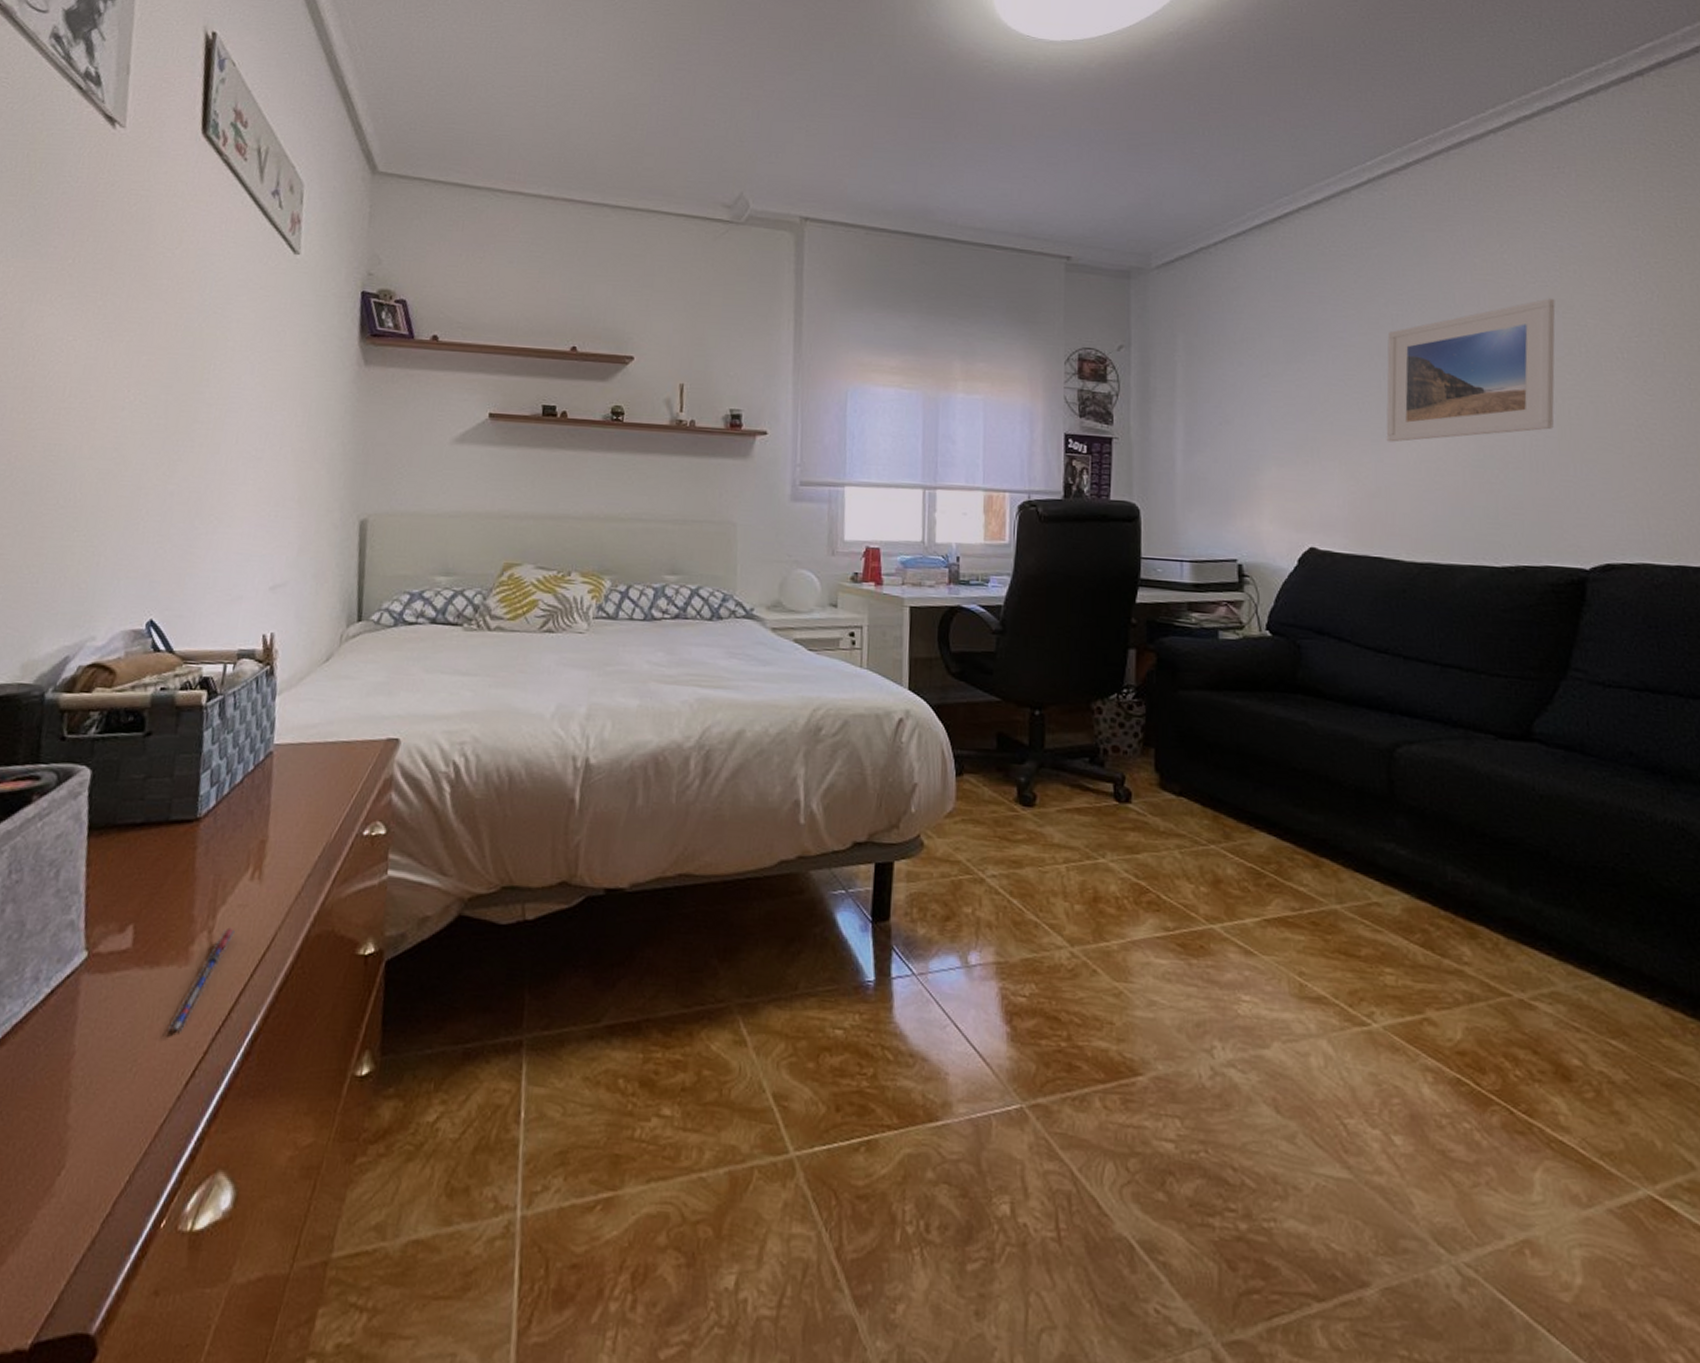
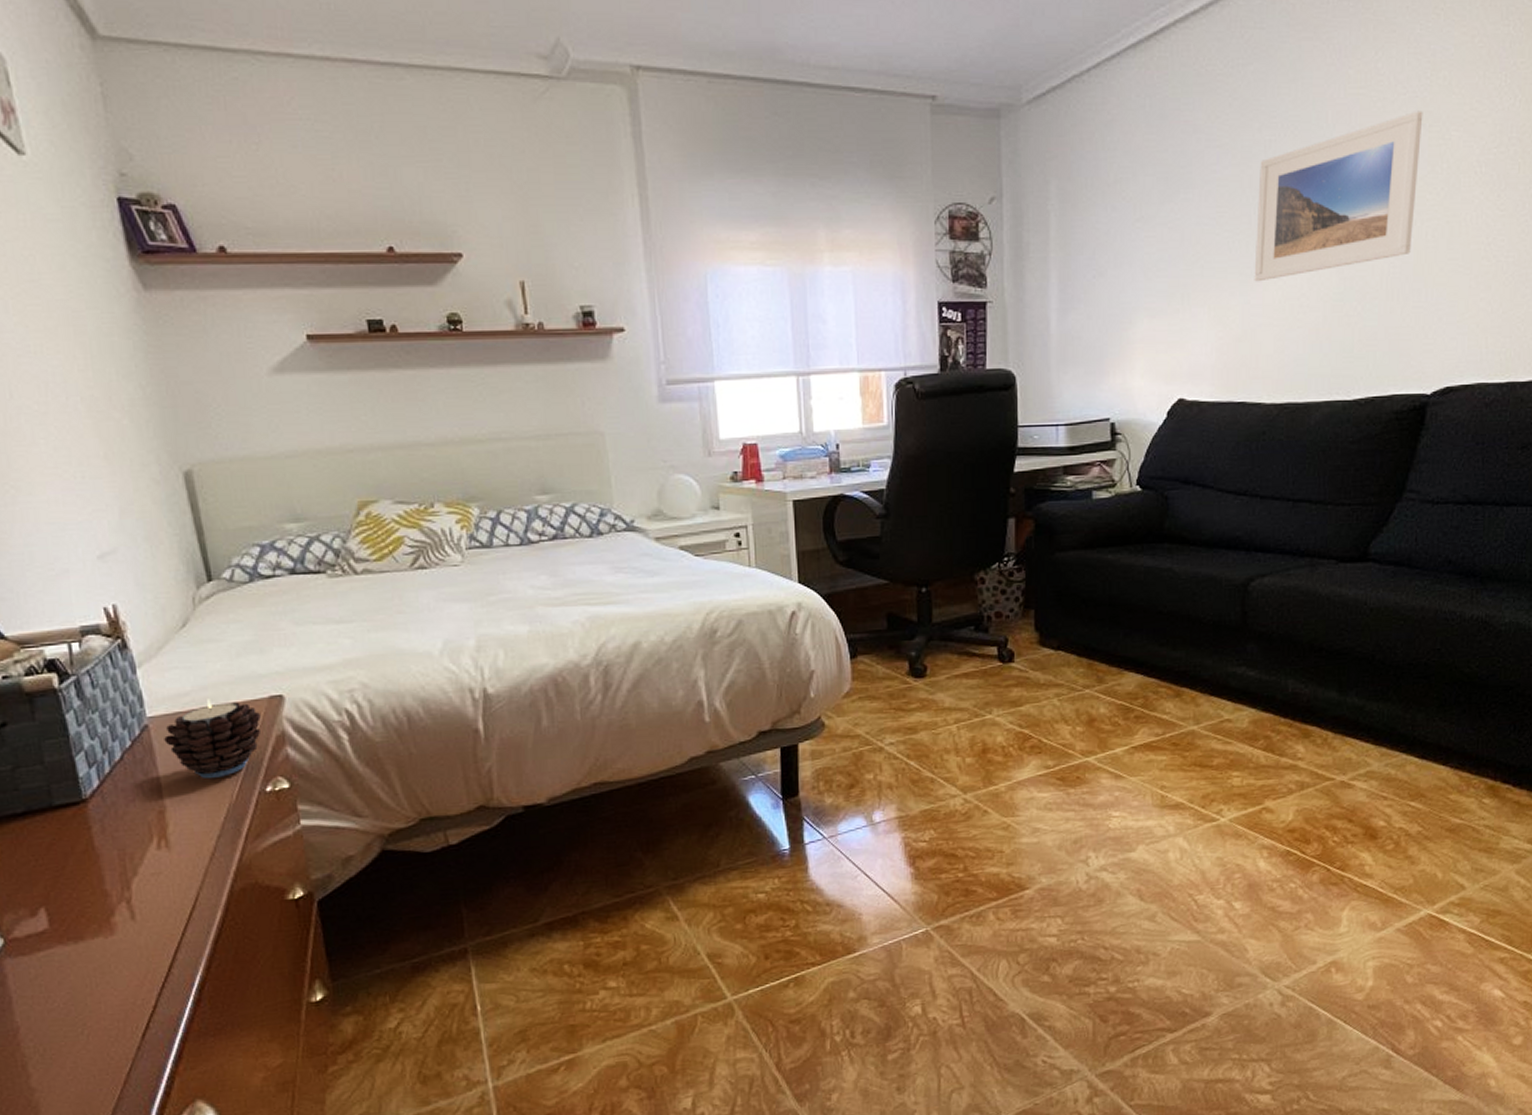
pen: present [168,927,235,1033] -> none [110,895,154,994]
candle: none [283,733,375,815] -> present [164,699,261,779]

